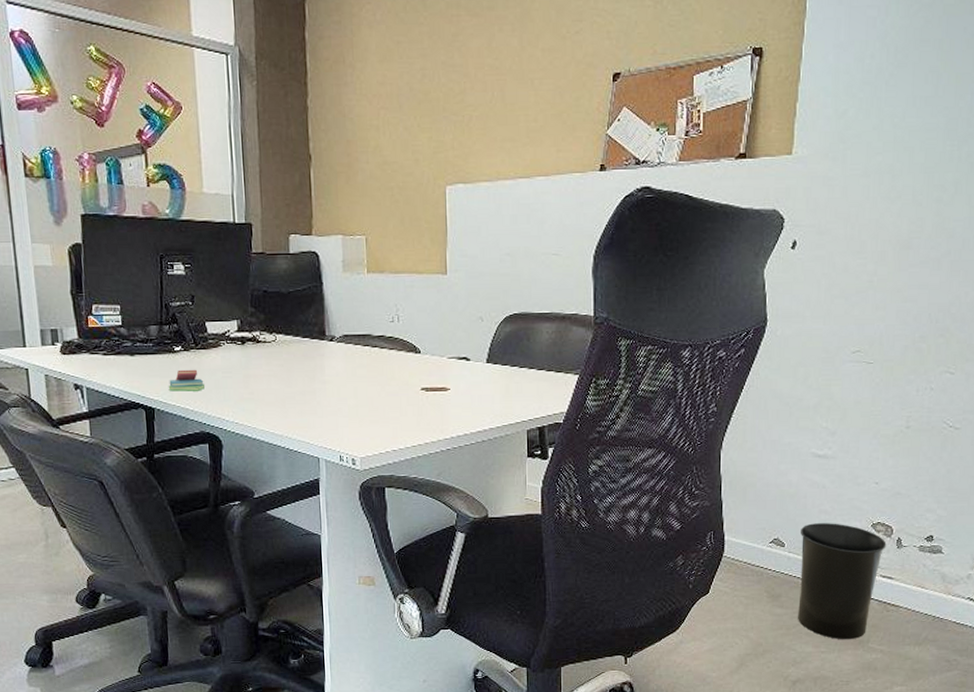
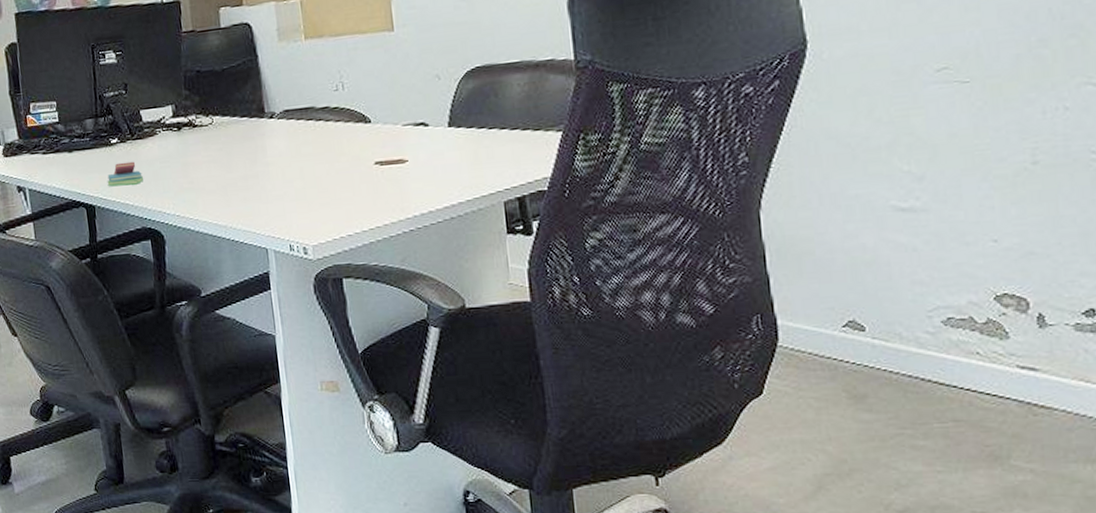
waste bin: present [798,523,887,639] -> none [887,297,1022,454]

